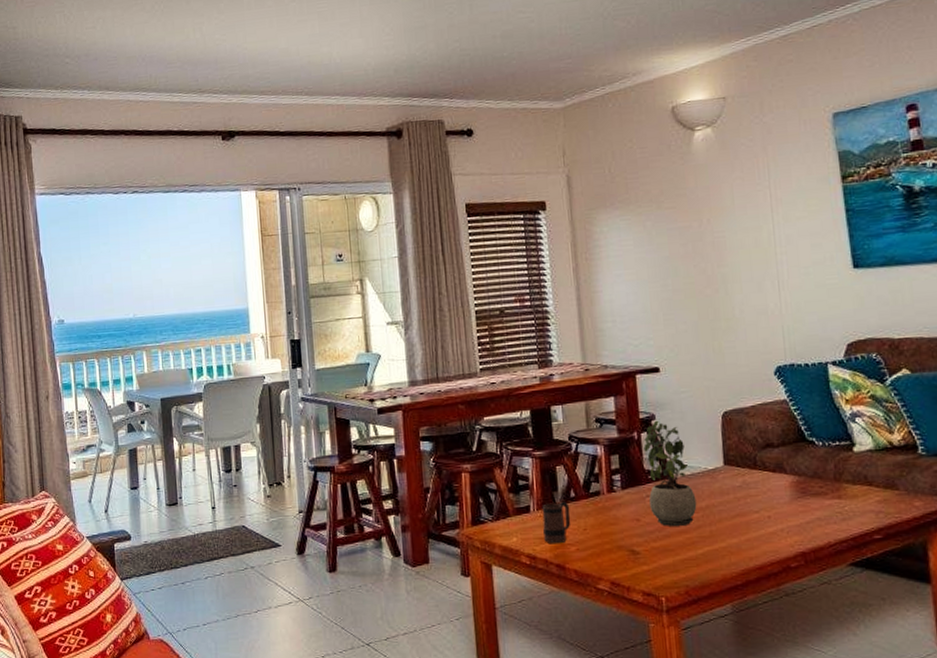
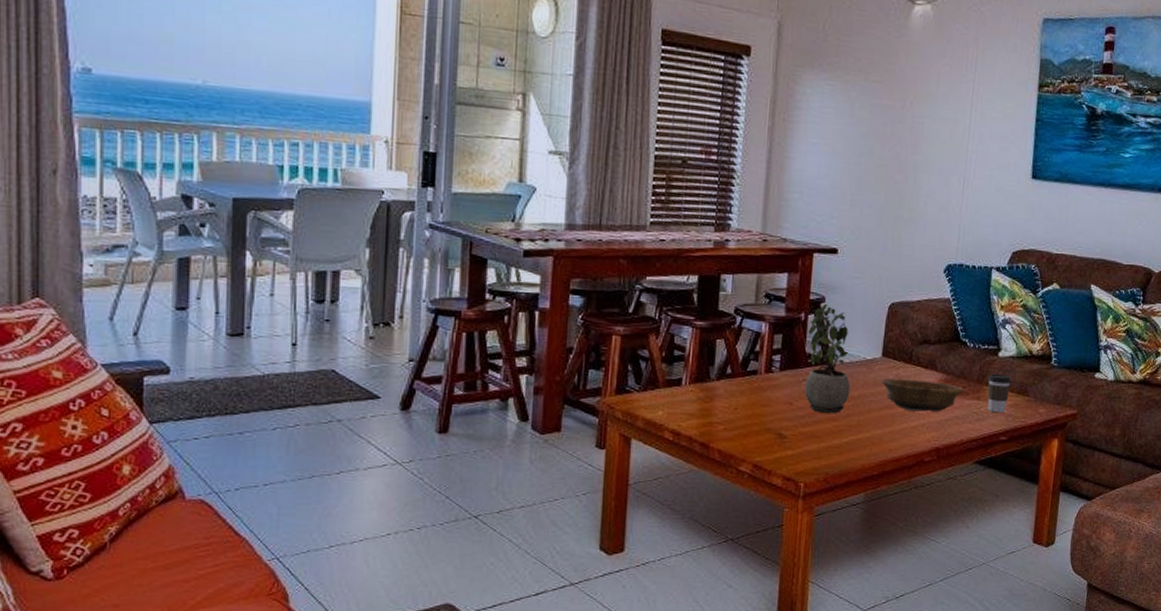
mug: present [542,501,571,544] -> none [691,377,724,422]
decorative bowl: none [728,484,821,517] -> present [881,378,964,412]
coffee cup: none [846,469,875,511] -> present [987,373,1011,413]

